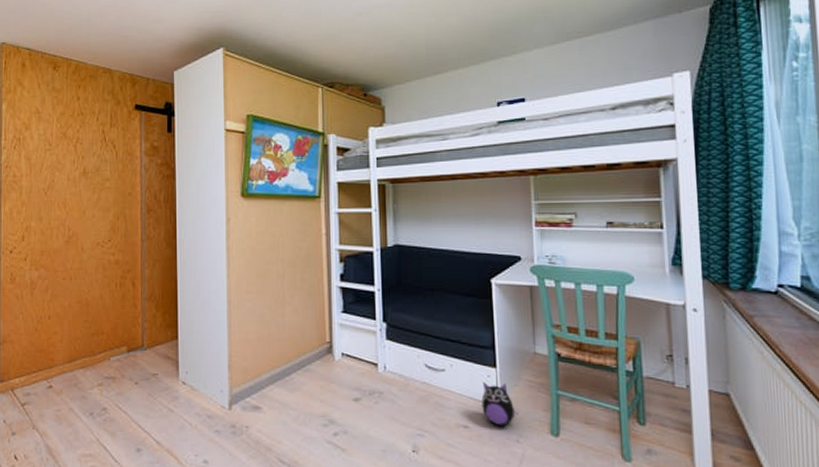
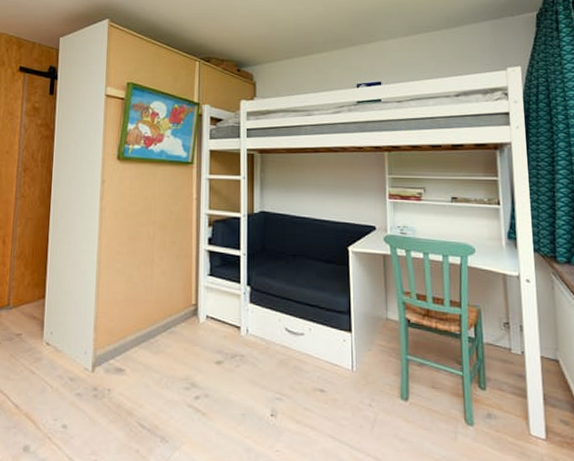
plush toy: present [481,382,520,427] -> none [337,346,373,391]

